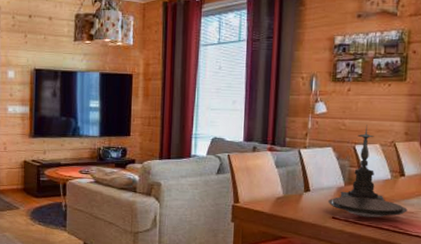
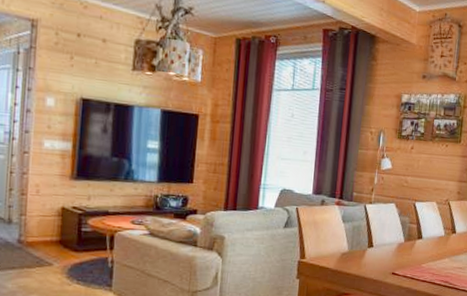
plate: present [328,197,408,218] -> none [389,252,457,274]
candle holder: present [340,125,385,201] -> none [400,183,439,257]

